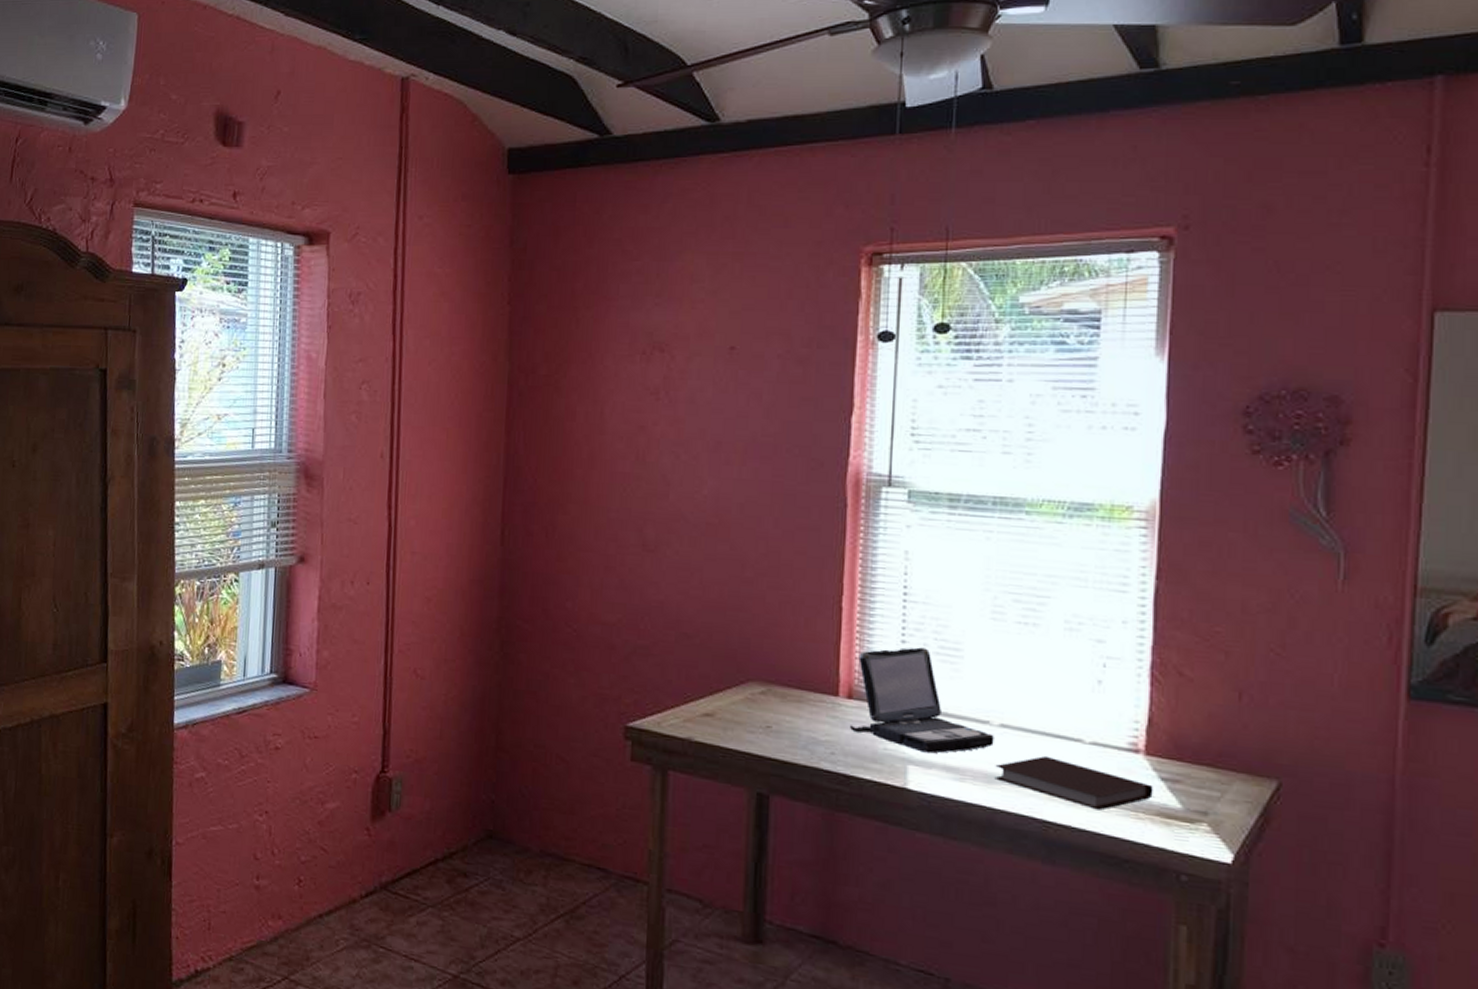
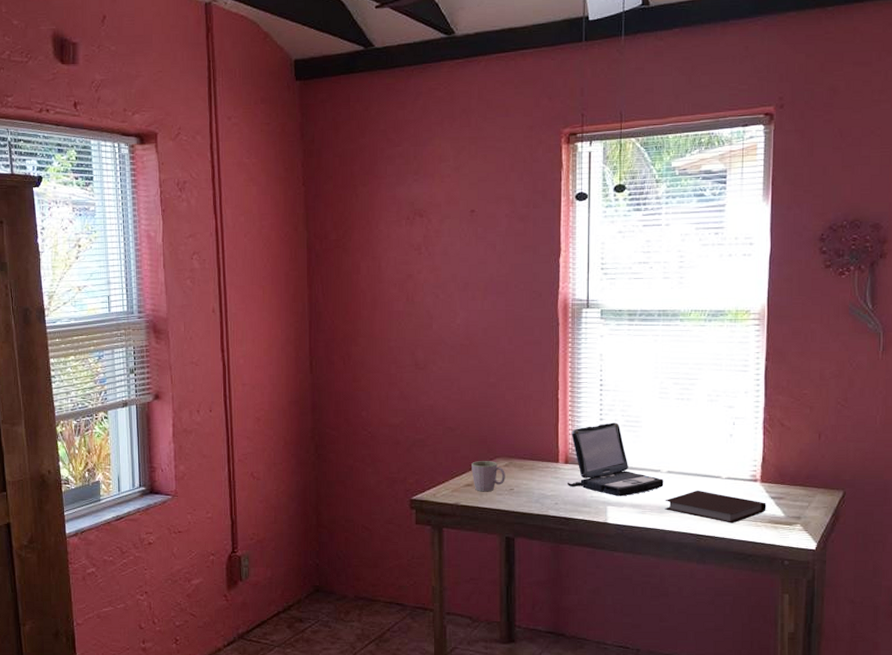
mug: none [713,683,761,727] -> present [472,461,505,492]

